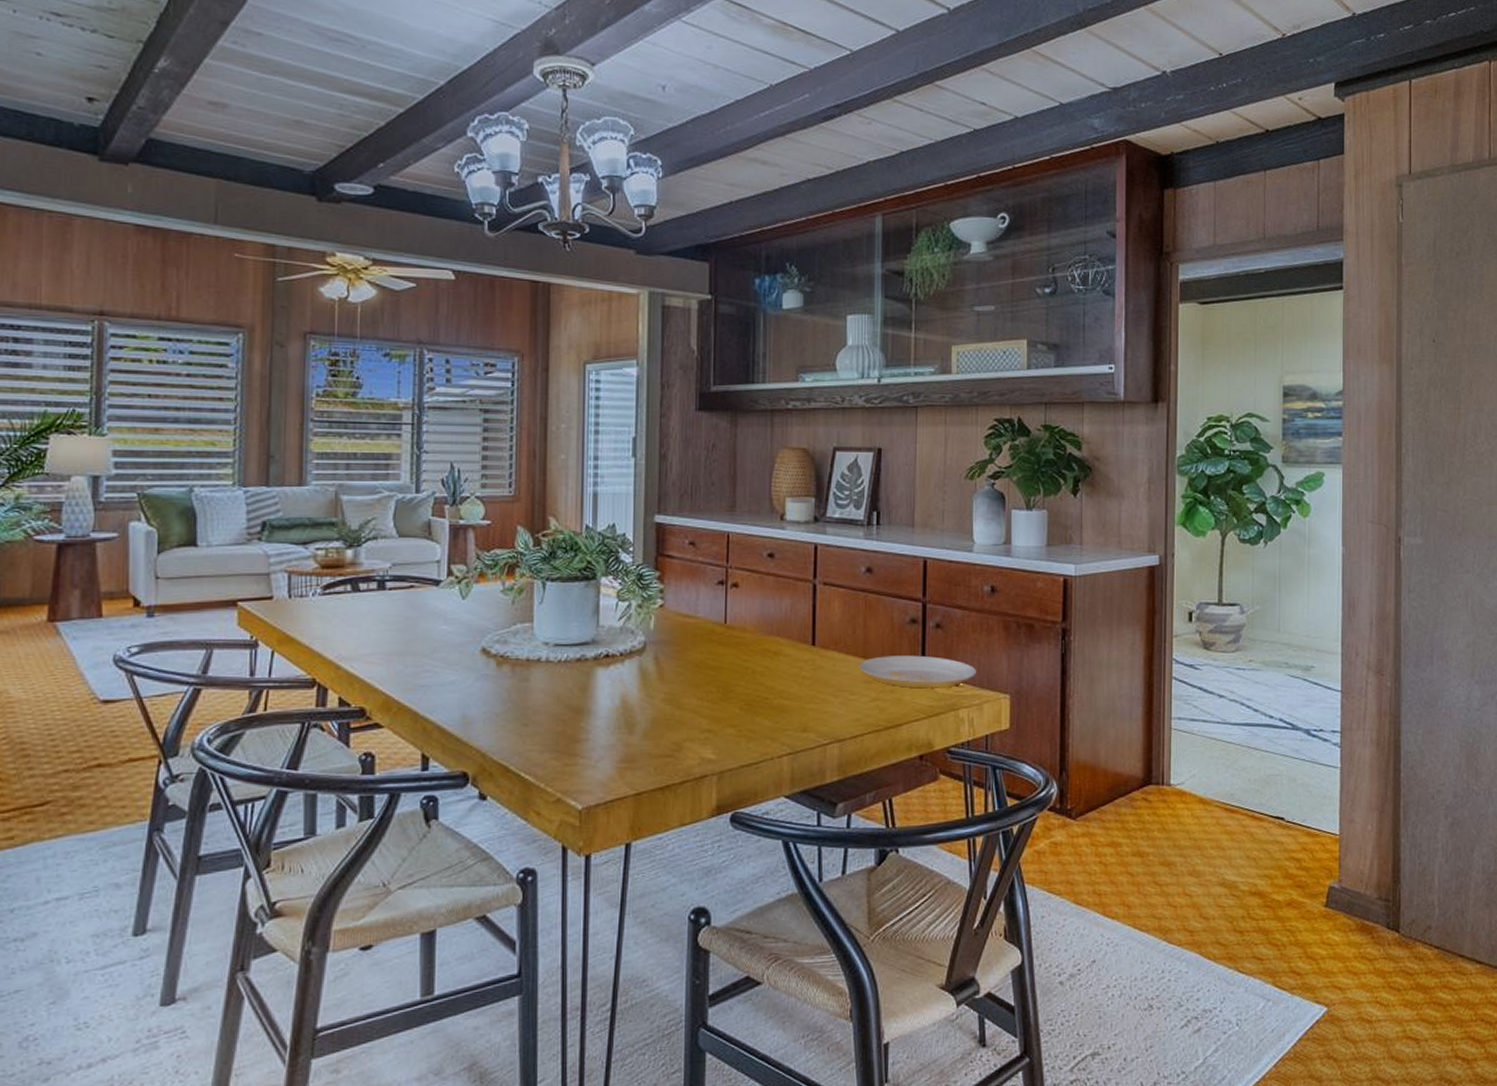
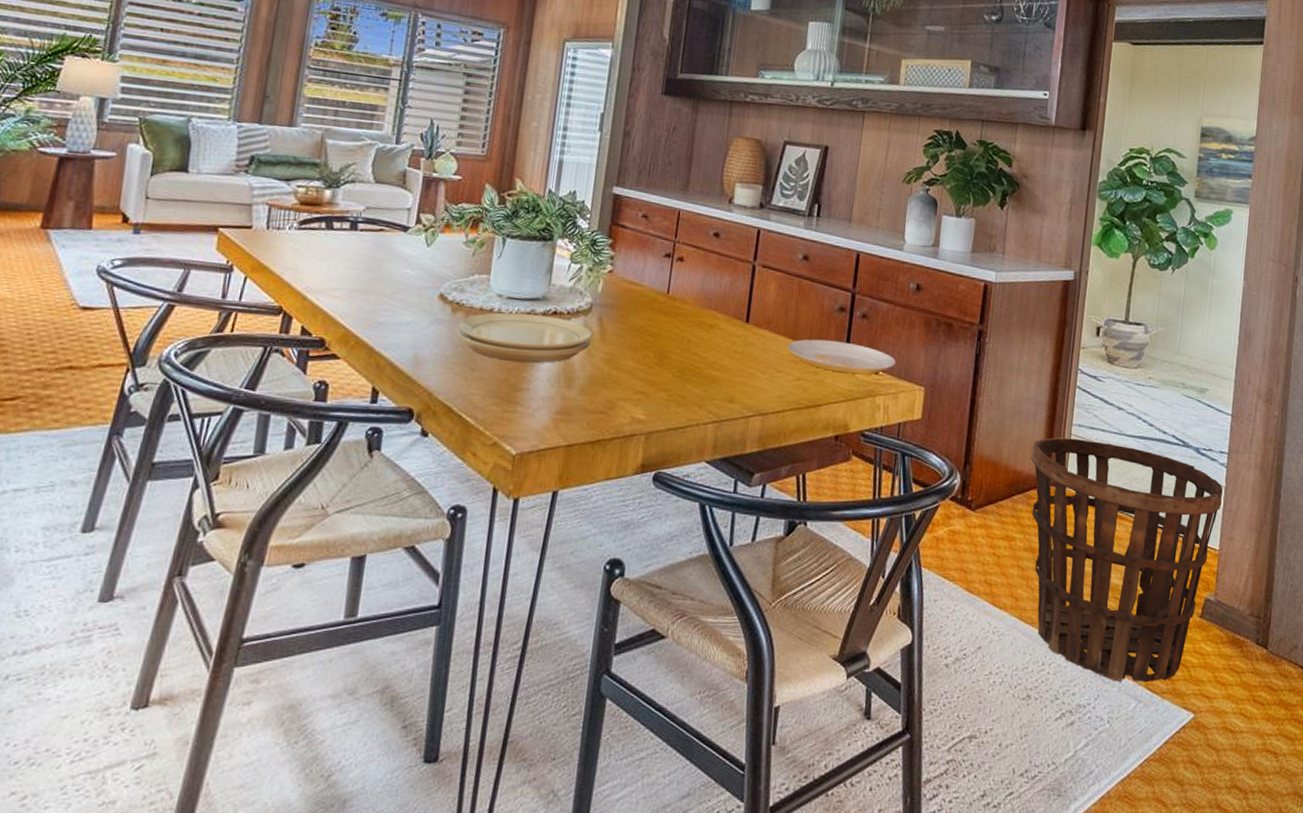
plate: none [503,660,650,712] -> present [456,312,593,364]
basket: none [1130,732,1338,983] -> present [1030,436,1223,683]

